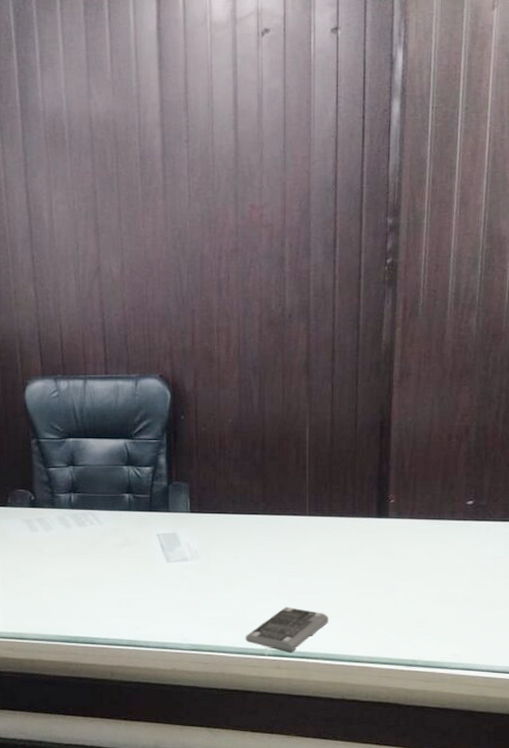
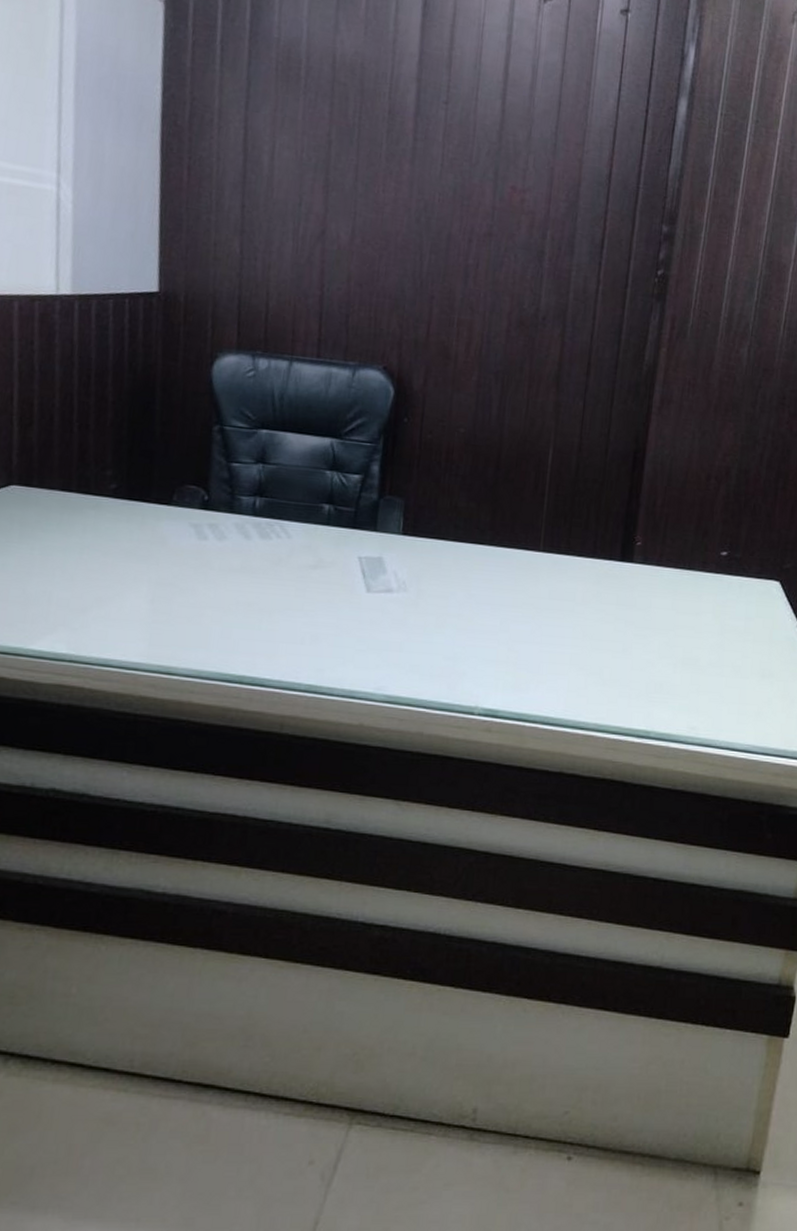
calculator: present [245,606,329,653] -> none [452,656,554,714]

